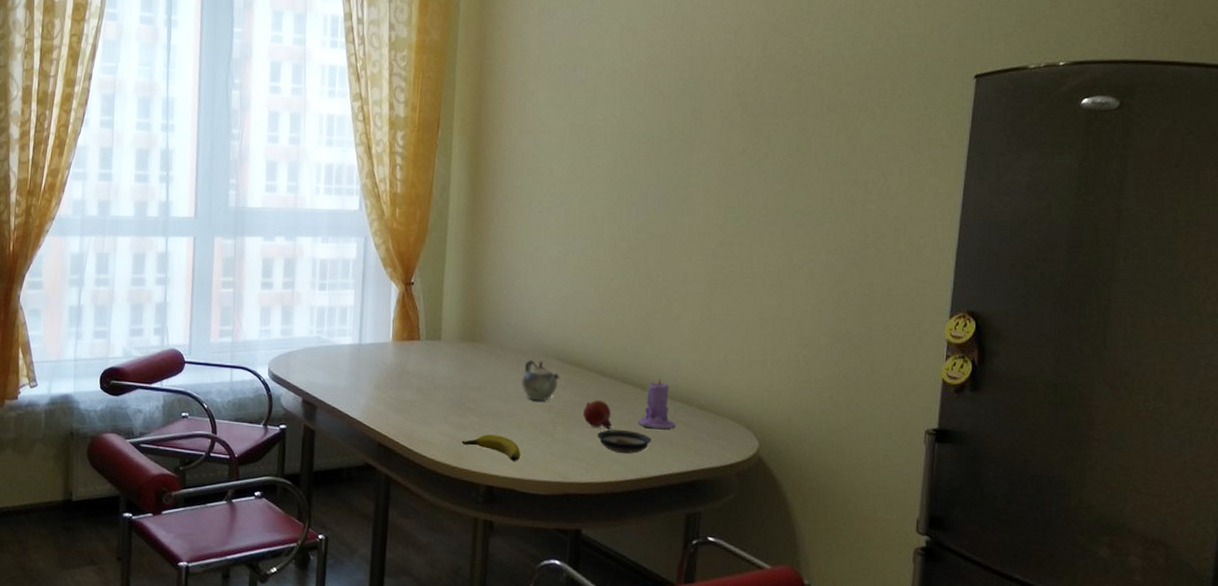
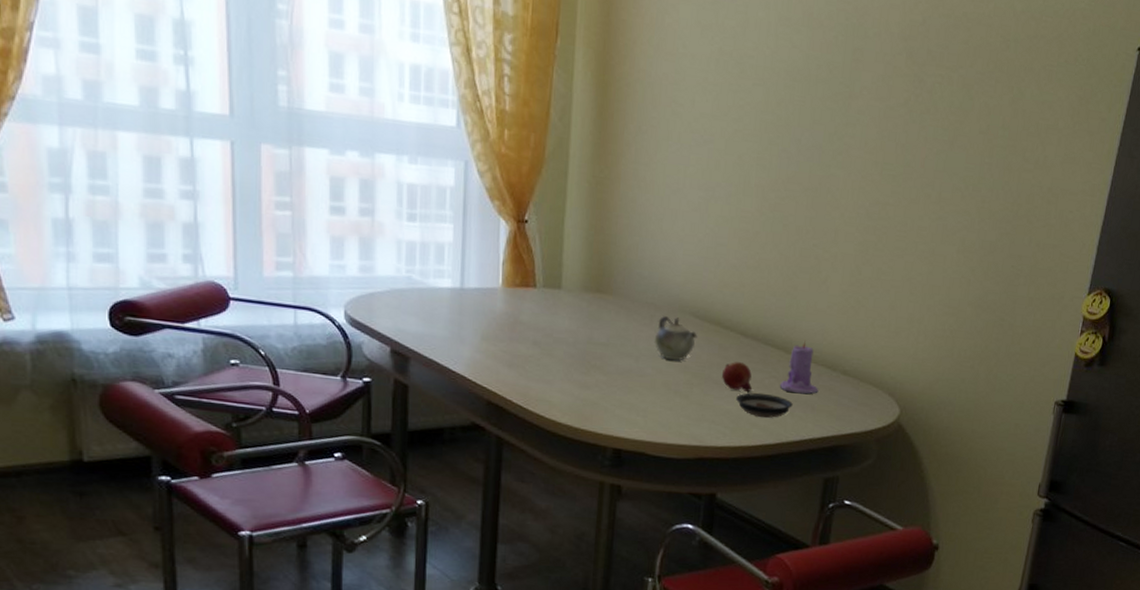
banana: present [461,434,520,461] -> none [585,394,652,424]

